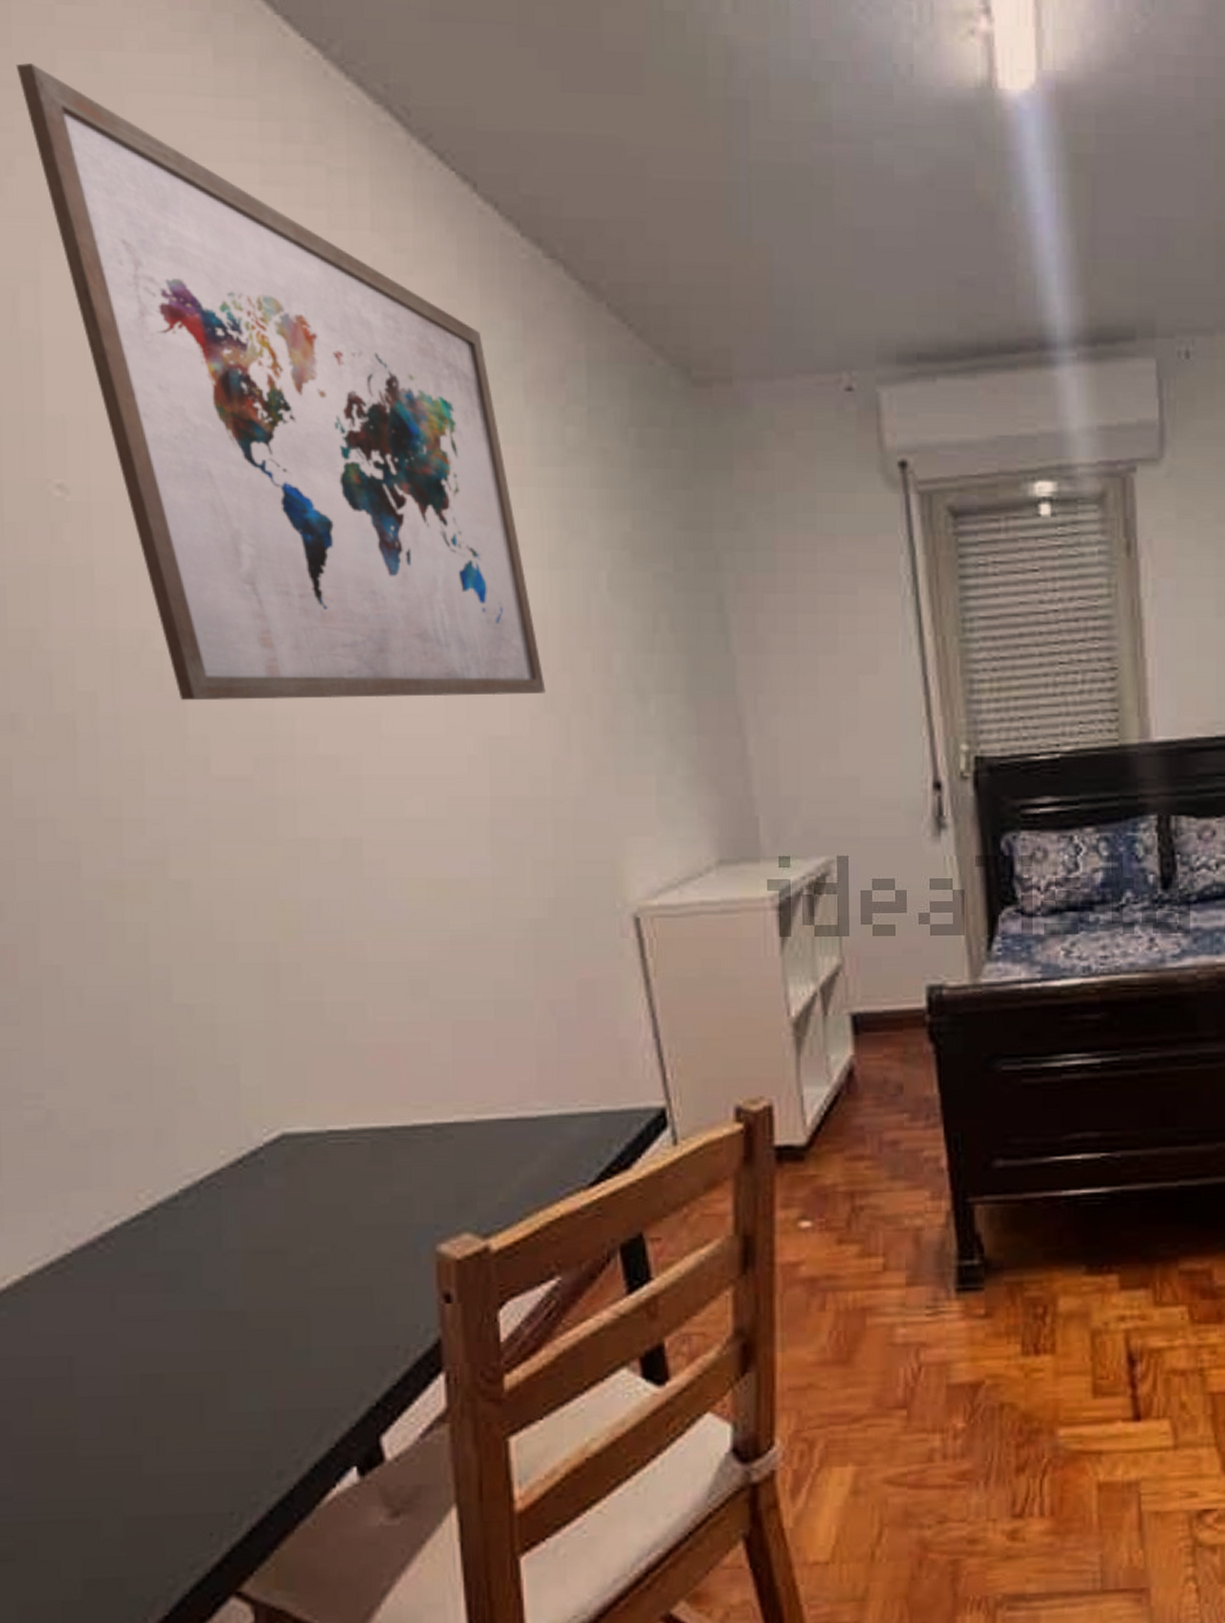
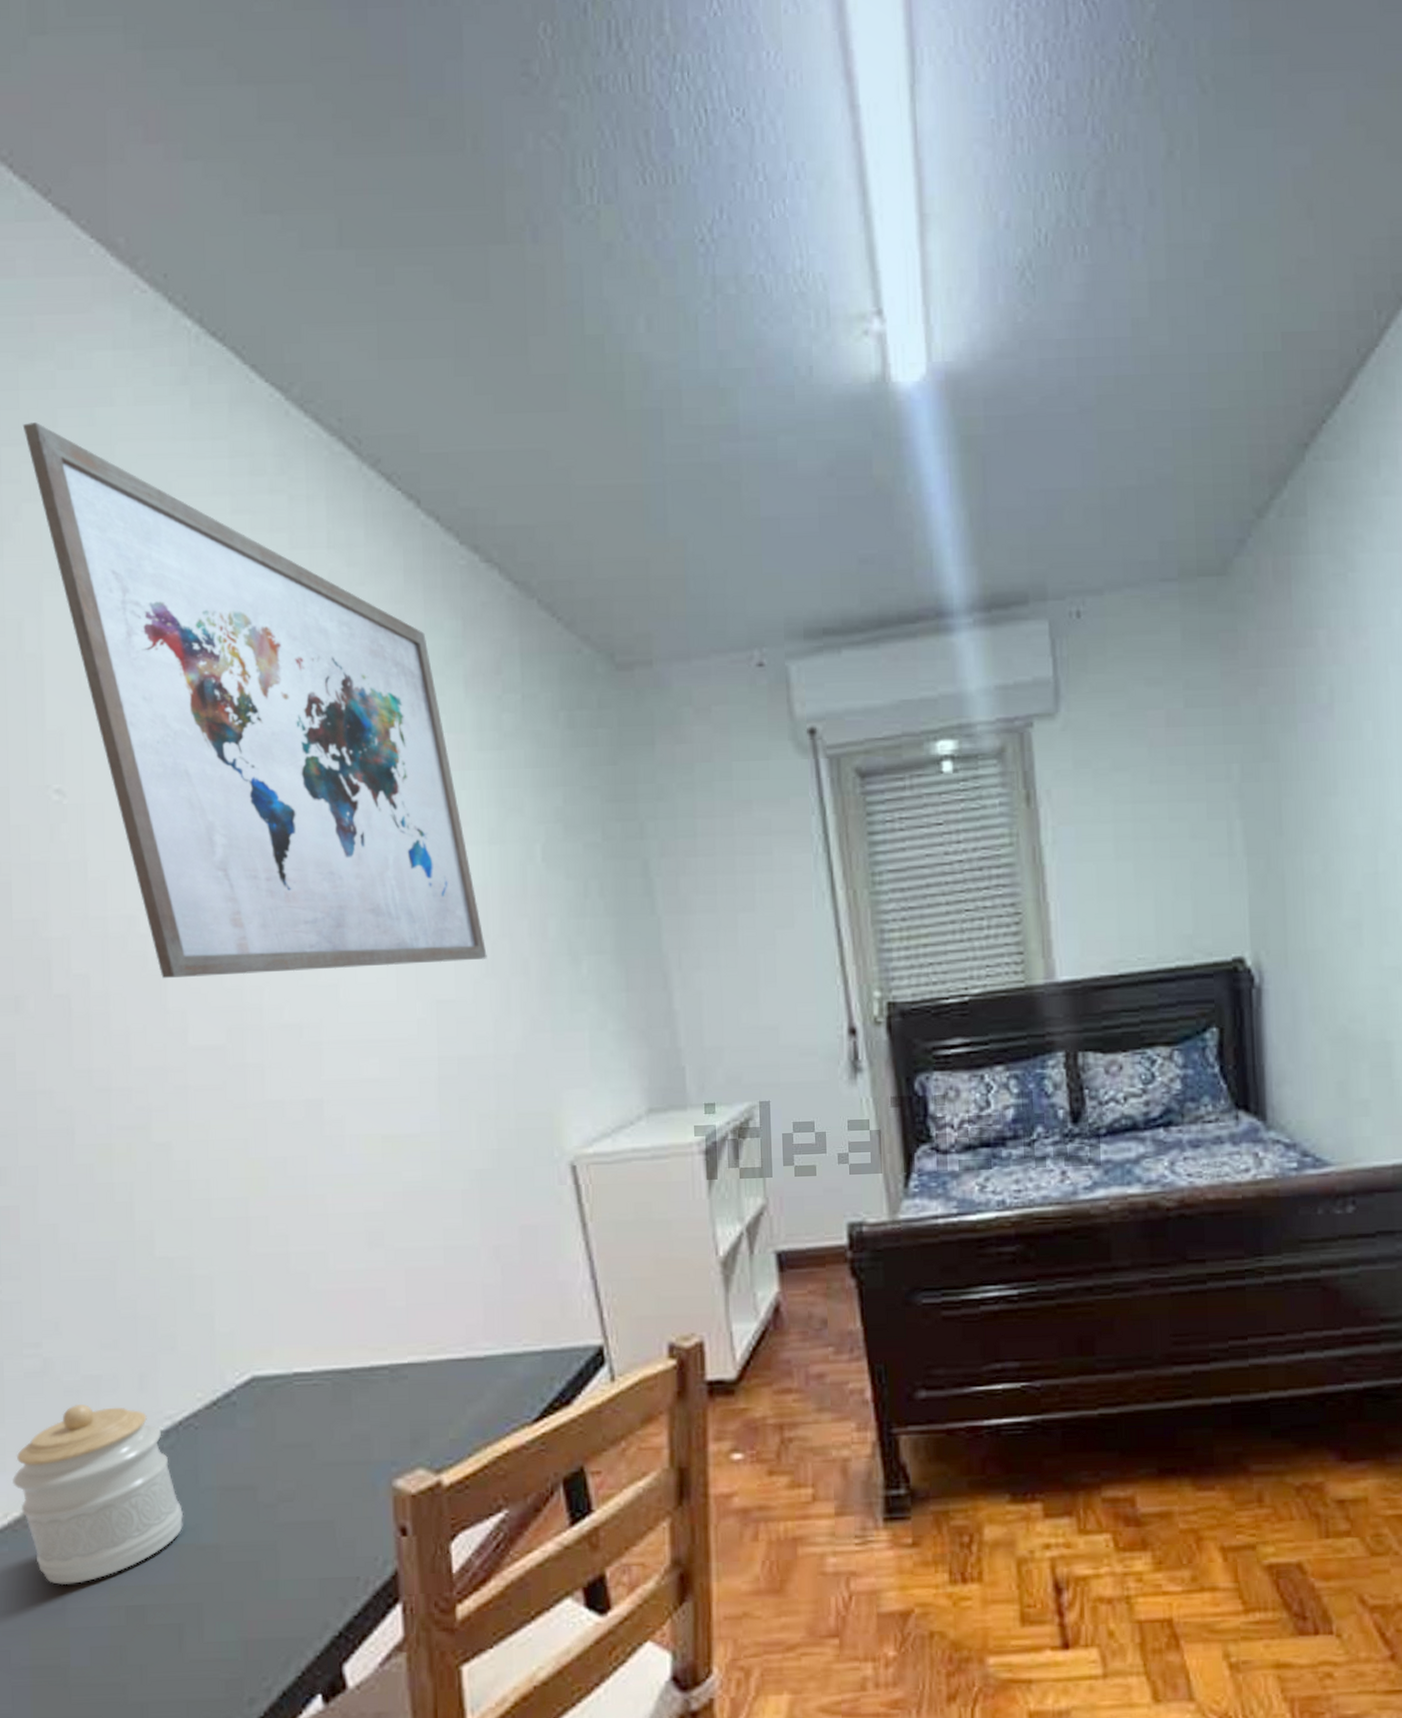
jar: none [12,1160,206,1352] -> present [13,1404,184,1585]

